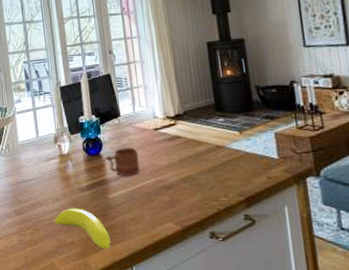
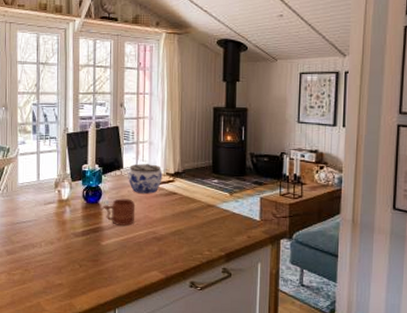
banana: present [54,208,111,250] -> none [45,252,98,292]
jar: none [126,109,163,141] -> present [128,164,162,194]

